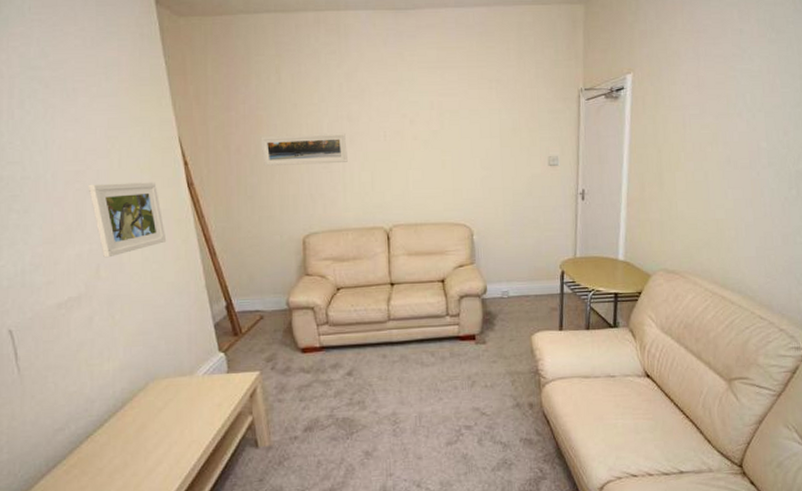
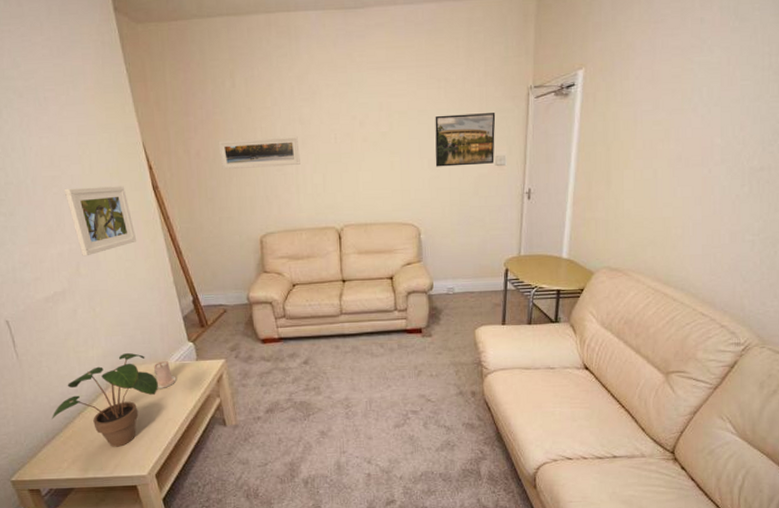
potted plant: none [53,365,183,476] -> present [51,352,159,447]
candle: none [177,374,204,406] -> present [153,361,177,389]
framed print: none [486,114,548,167] -> present [435,113,496,167]

